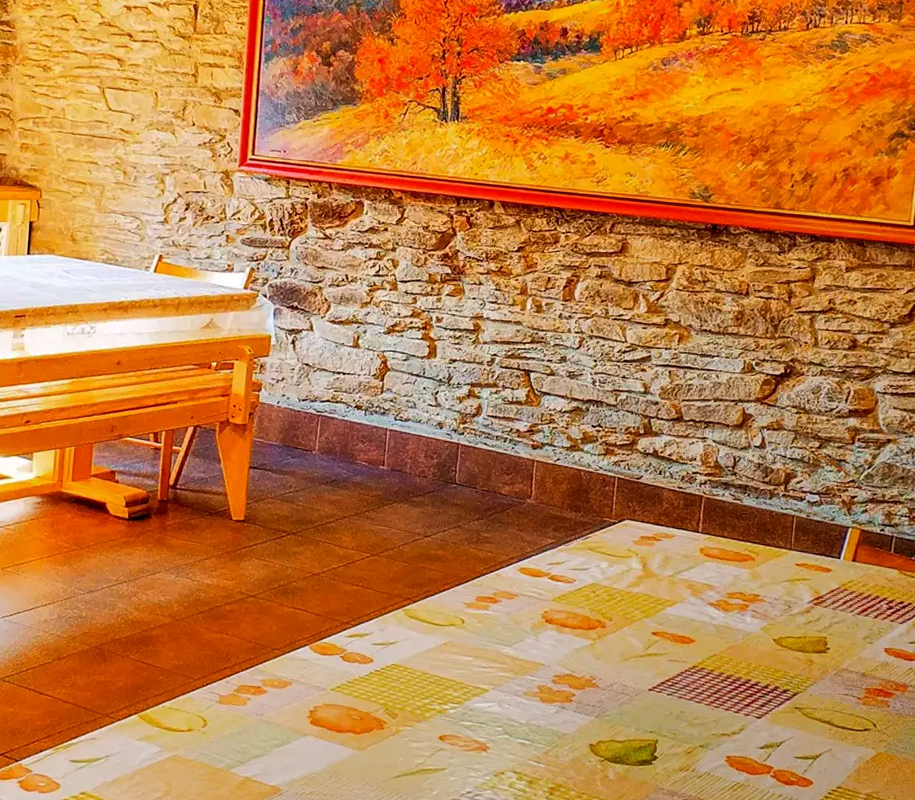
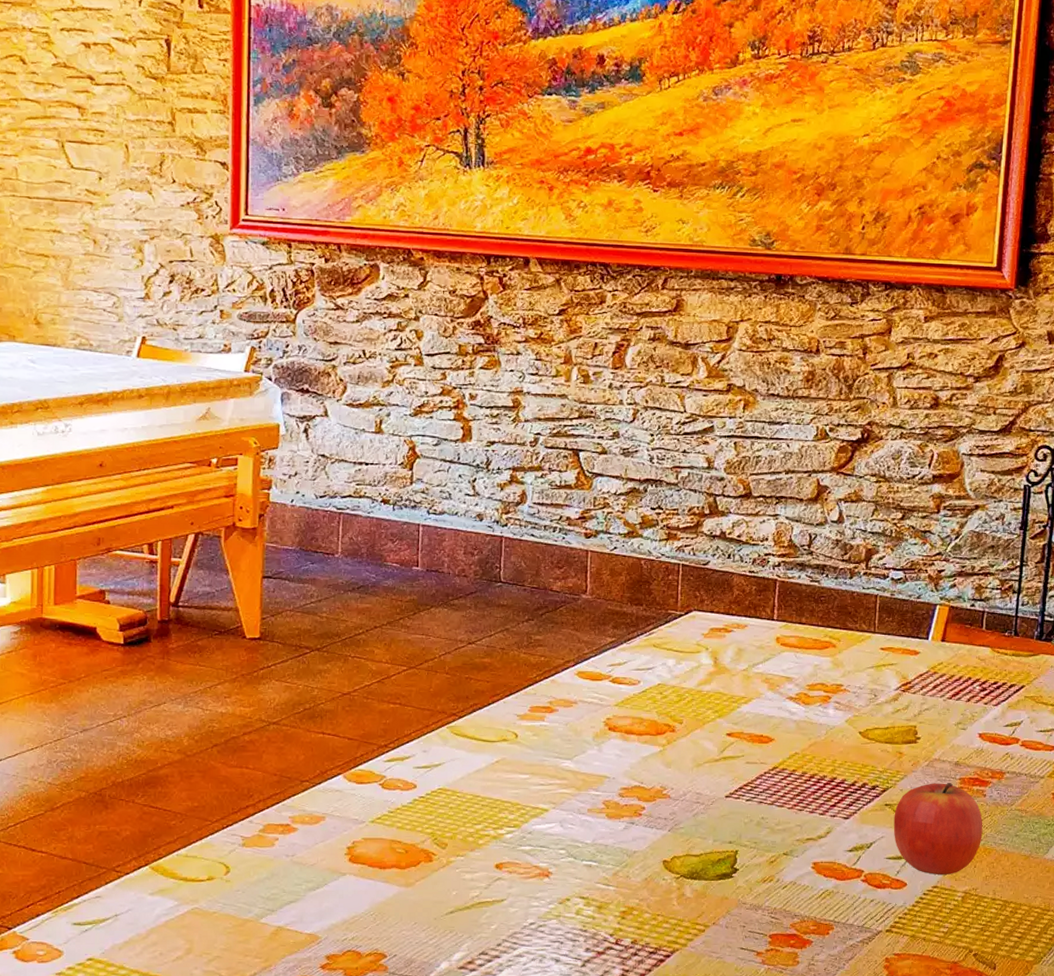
apple: none [802,691,887,777] -> present [893,782,983,874]

